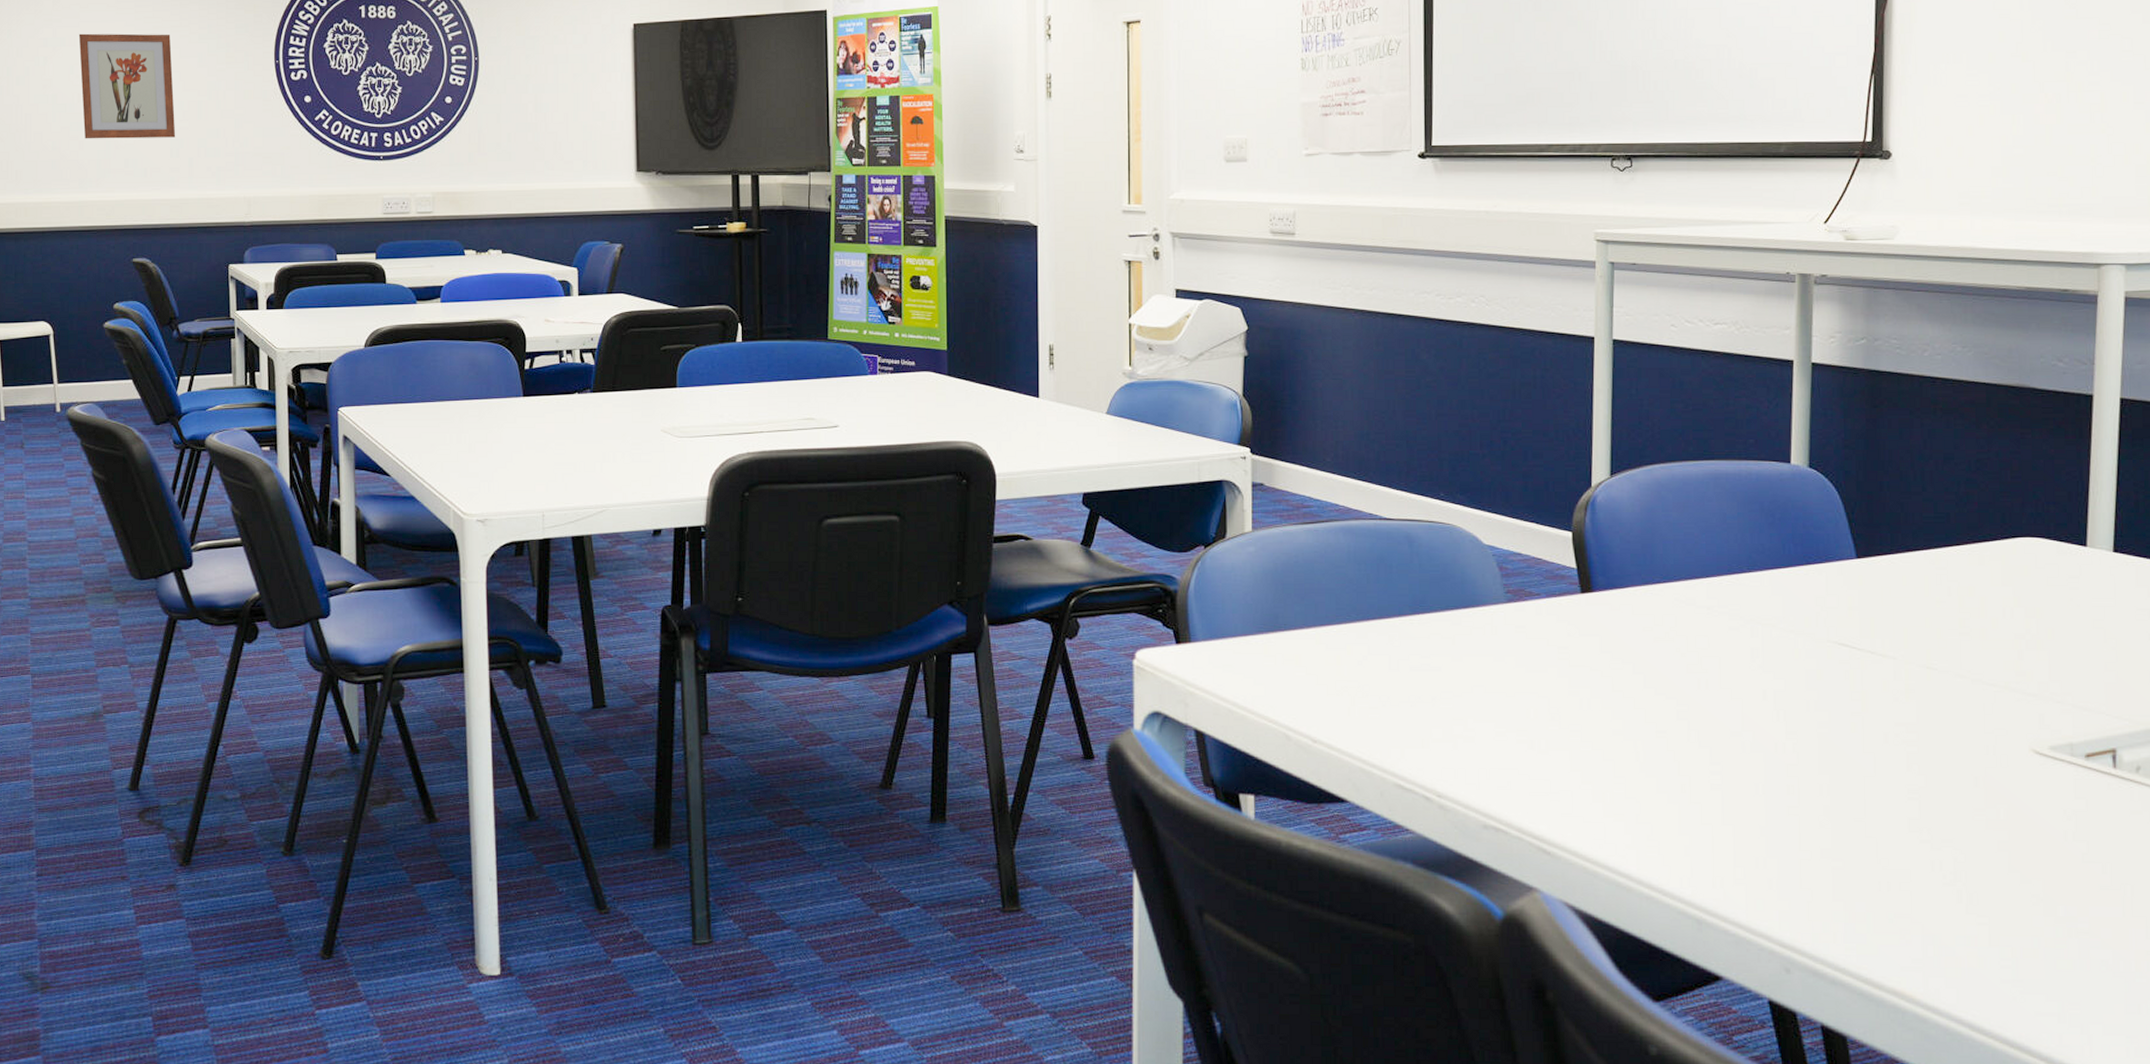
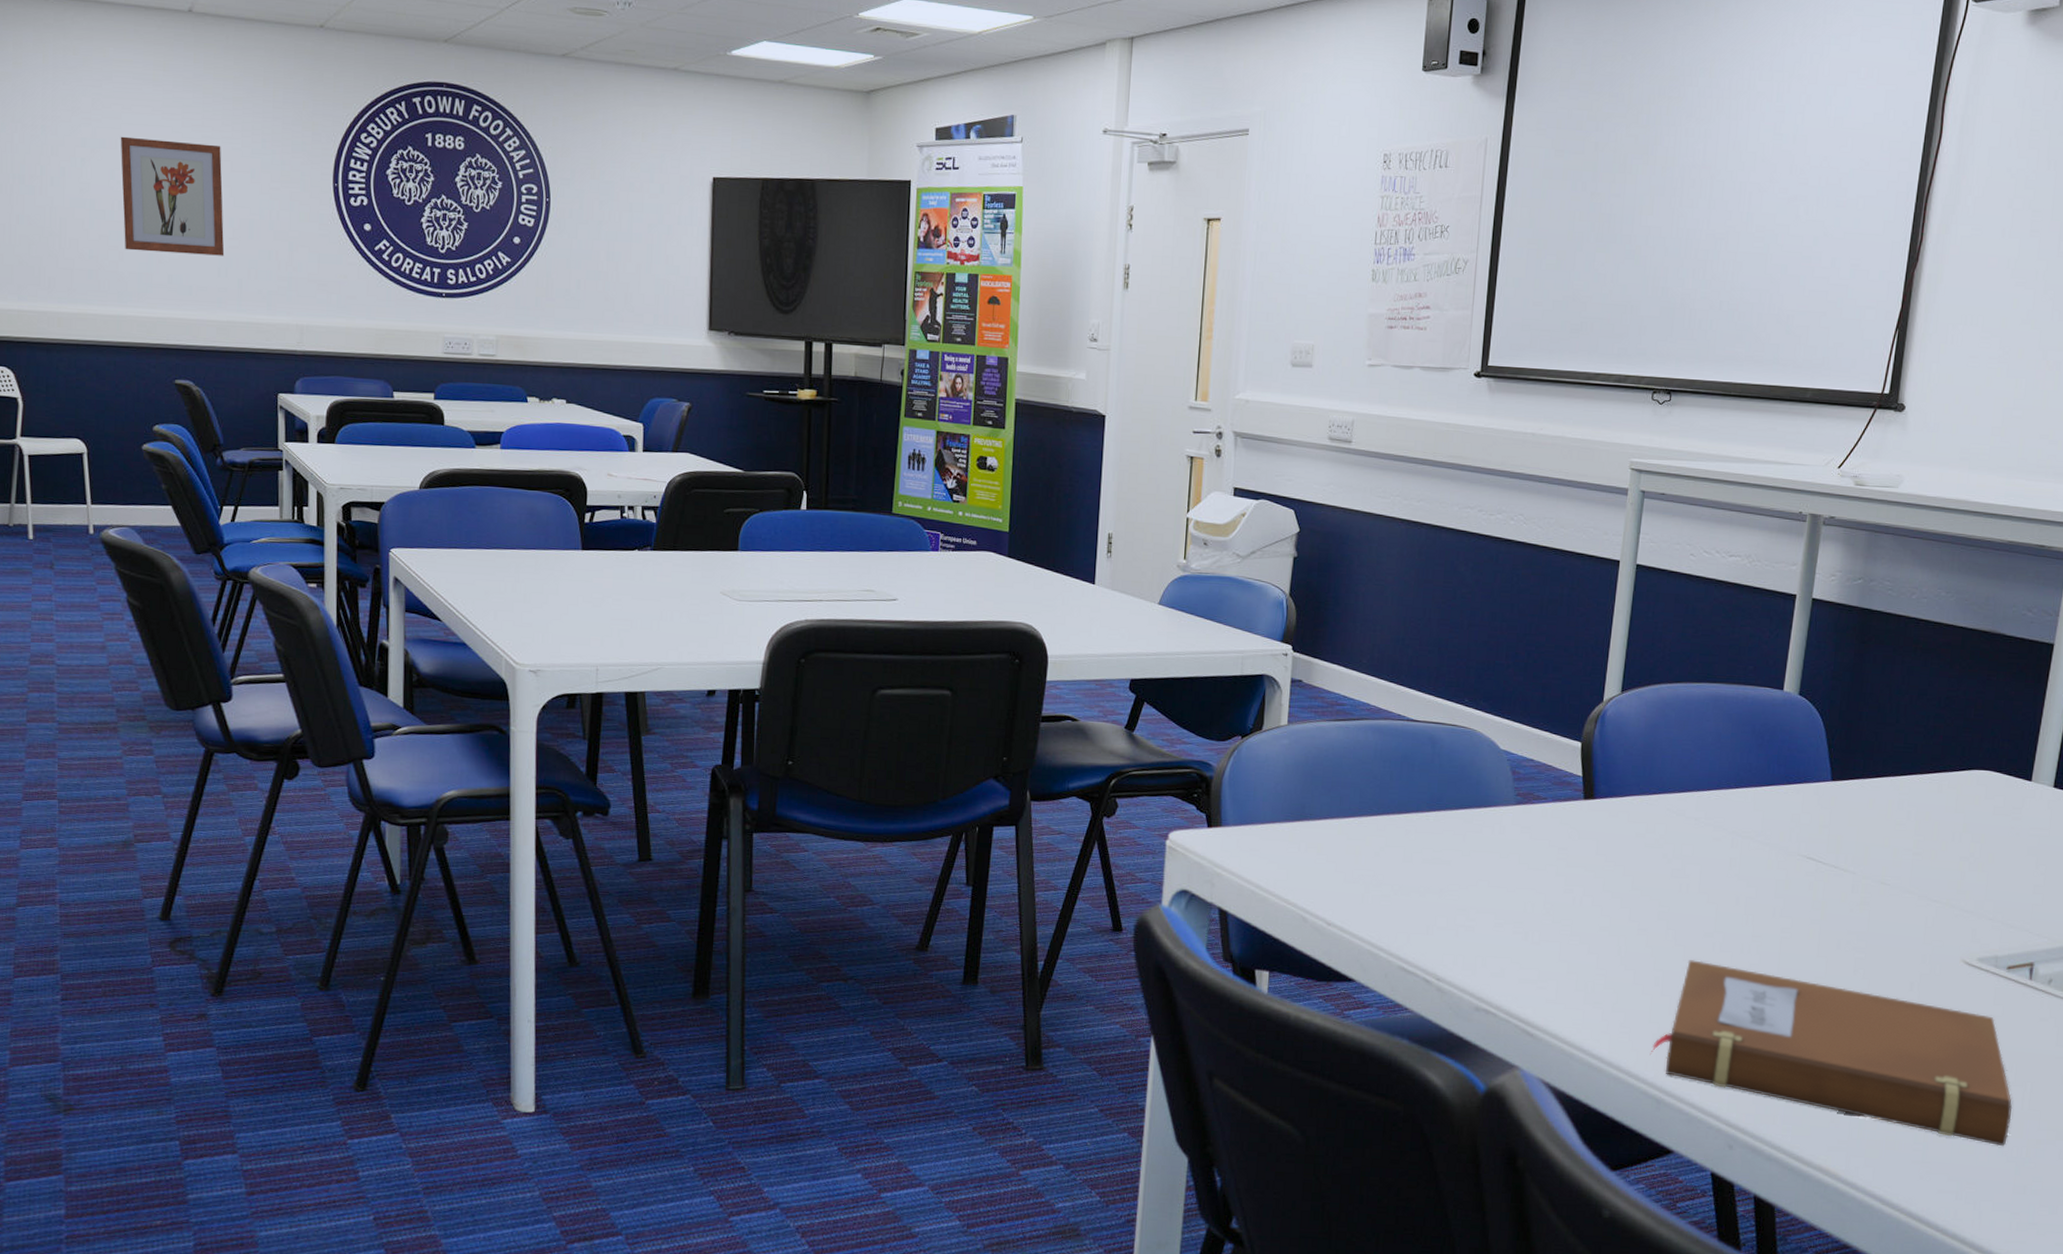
notebook: none [1684,763,2113,960] -> present [1650,960,2013,1147]

